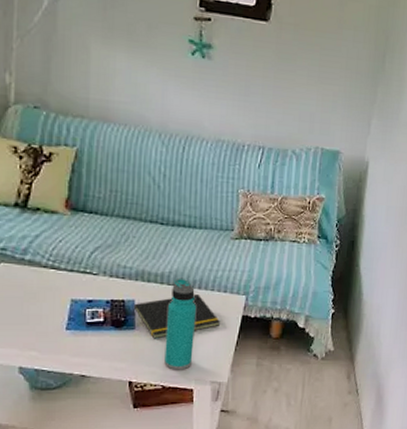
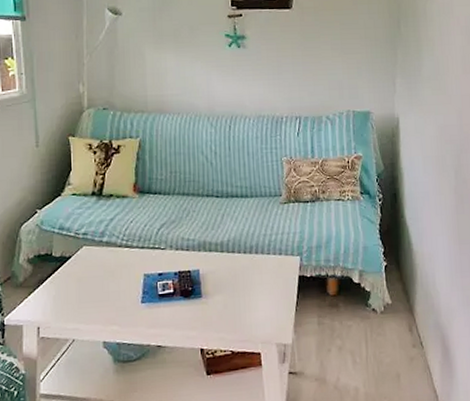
notepad: present [131,294,220,339] -> none [197,259,279,306]
water bottle: present [164,277,197,370] -> none [229,244,257,335]

